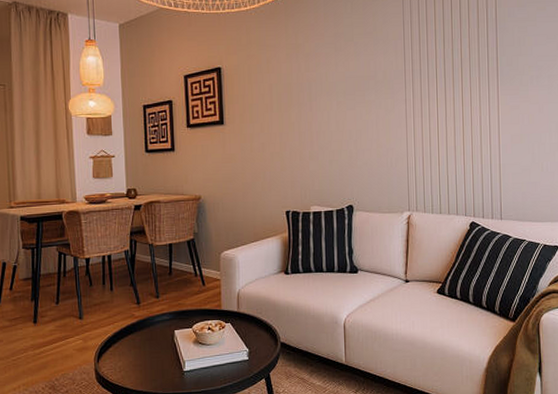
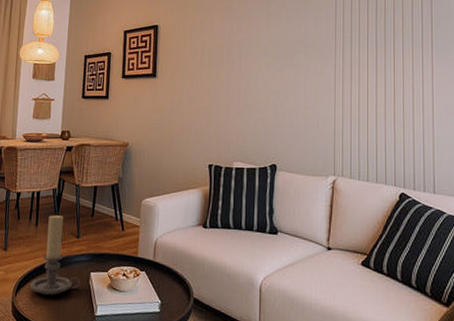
candle holder: none [112,276,165,358] -> present [30,214,81,295]

